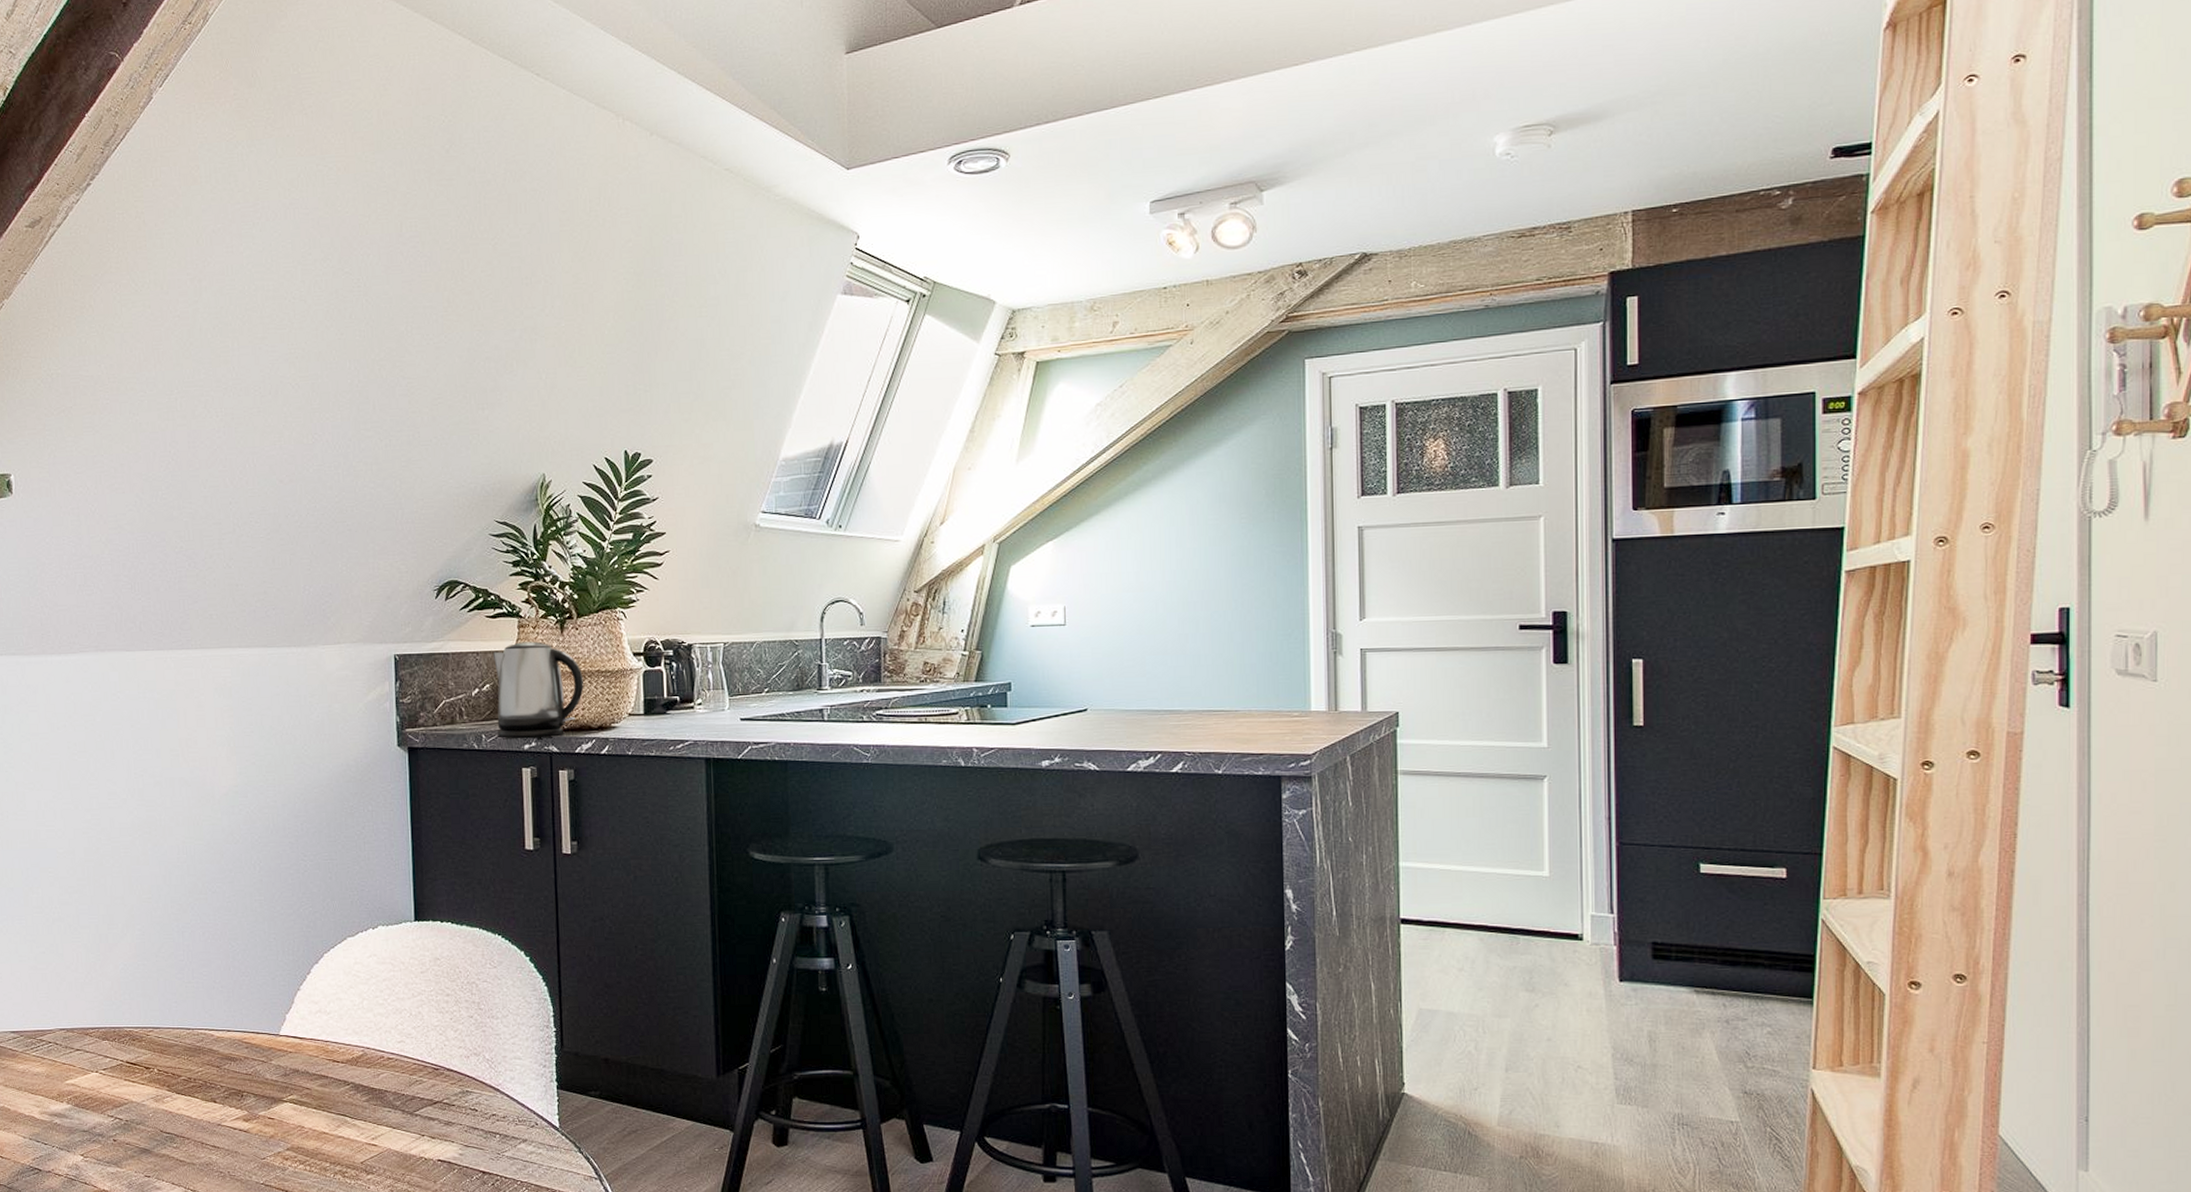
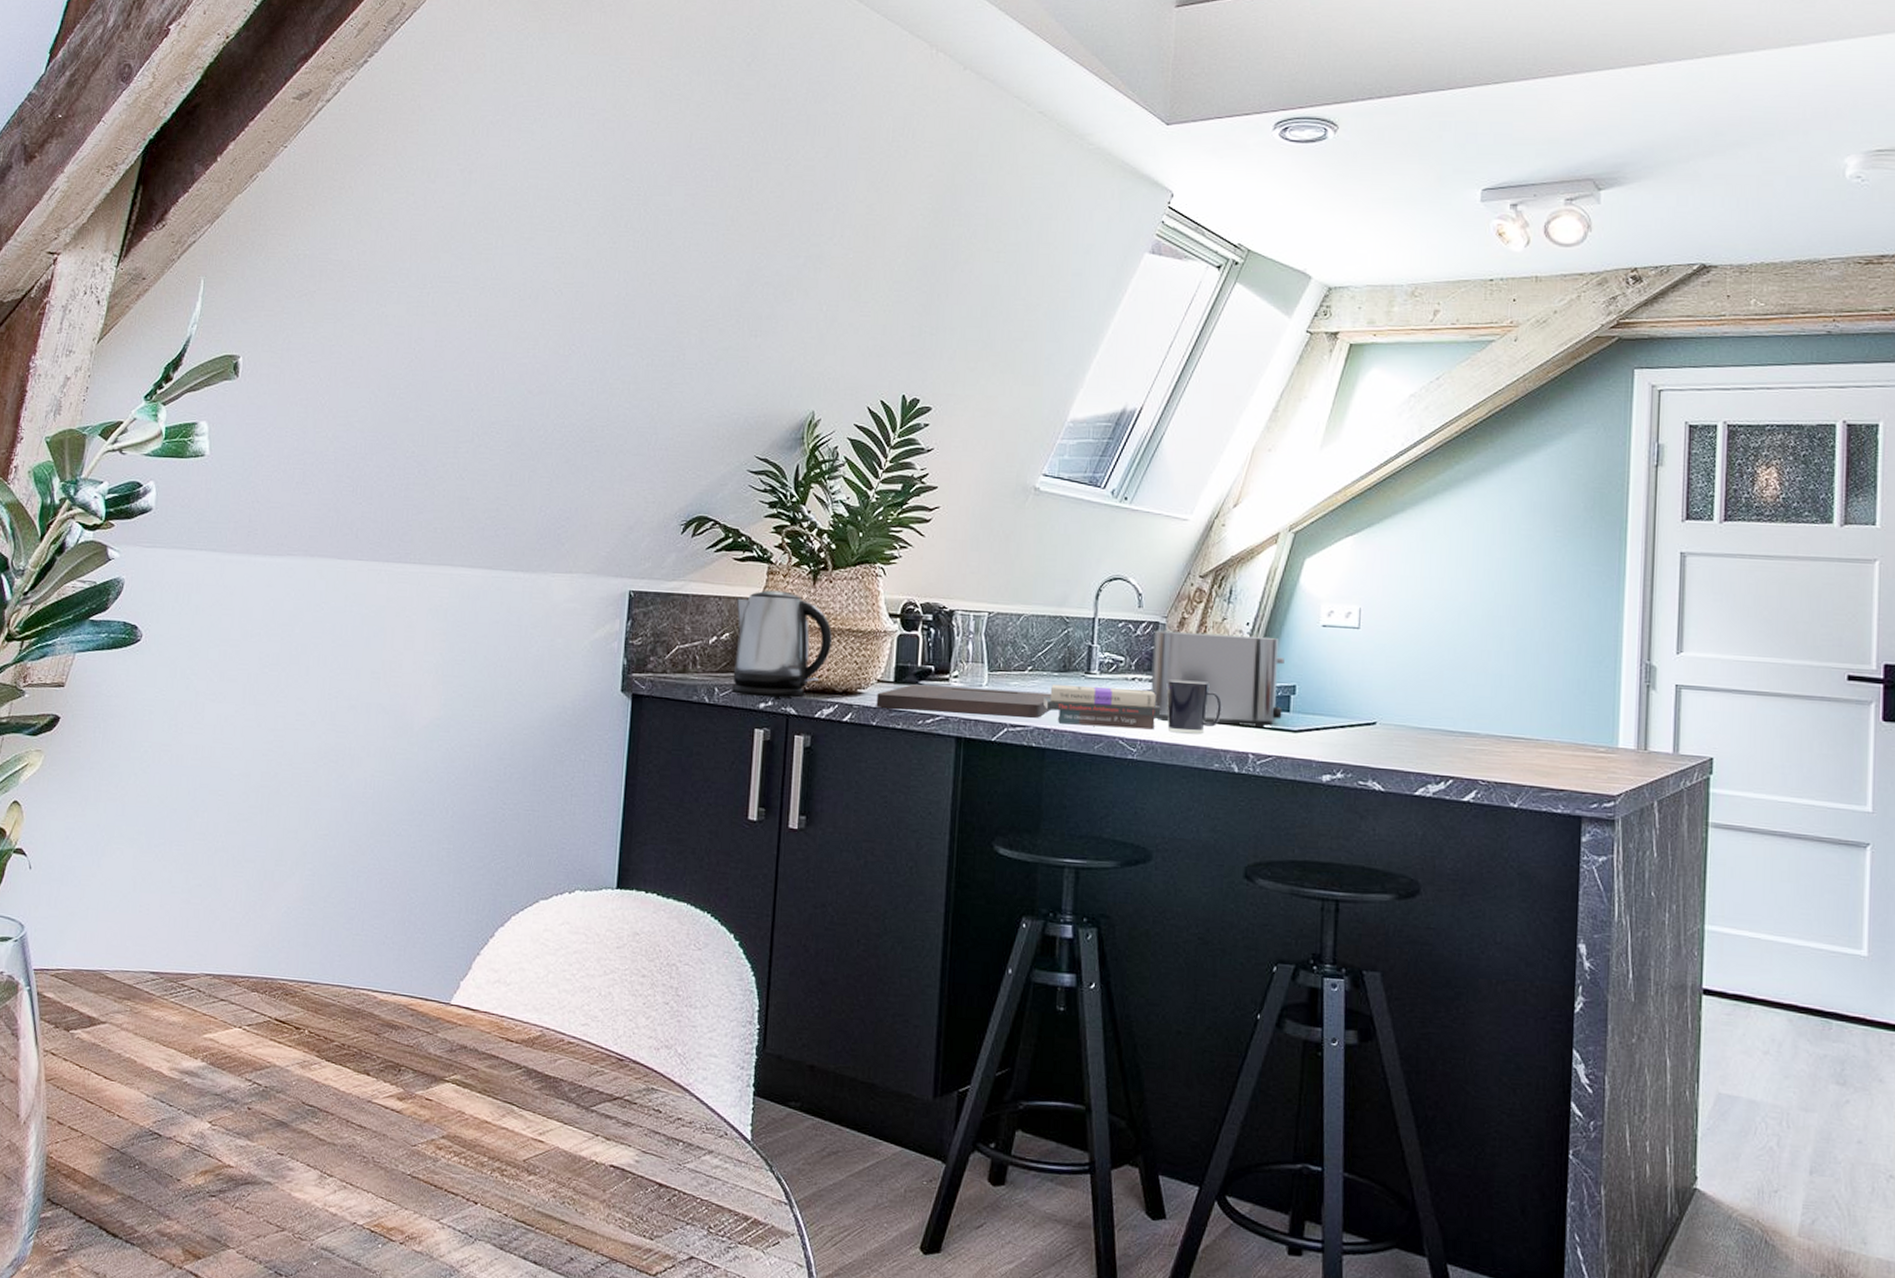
cutting board: none [629,711,789,738] -> present [876,684,1052,718]
books: none [782,700,890,737] -> present [1043,685,1161,730]
toaster: none [876,641,1001,726] -> present [1151,630,1285,729]
mug: none [893,687,945,736] -> present [1166,679,1222,735]

